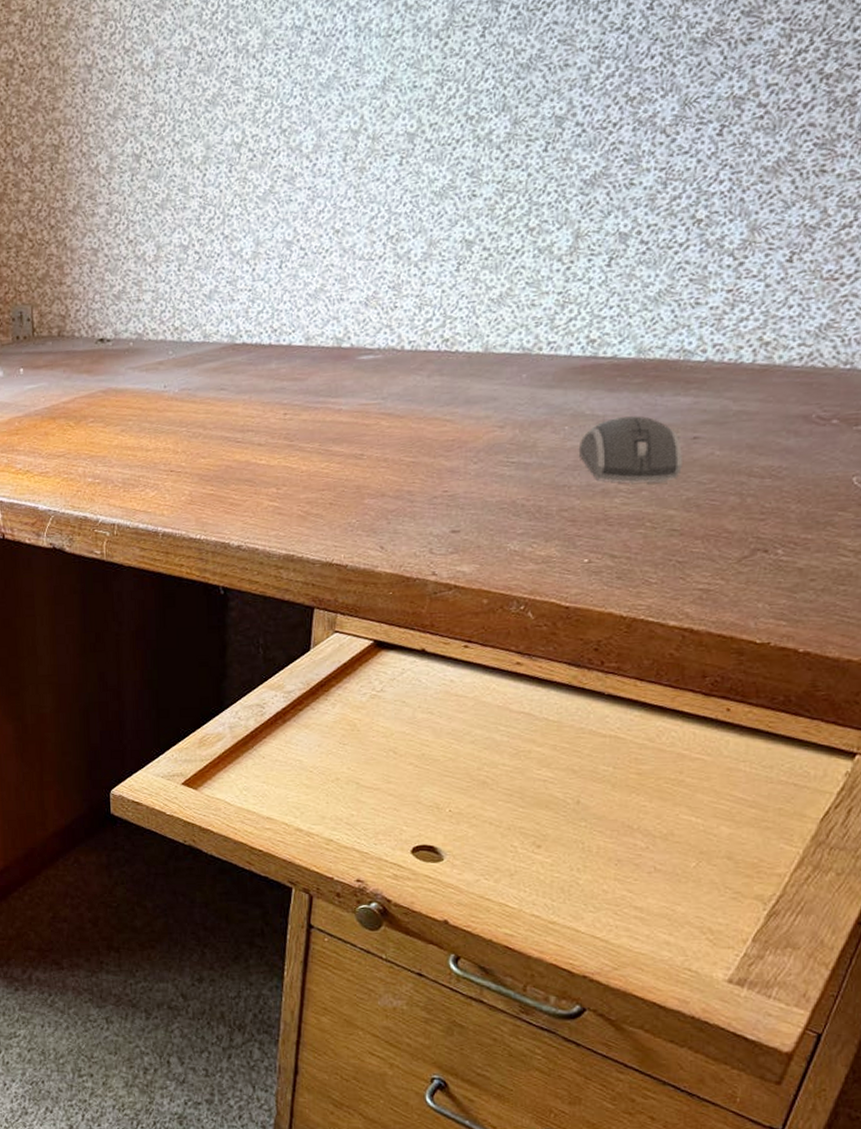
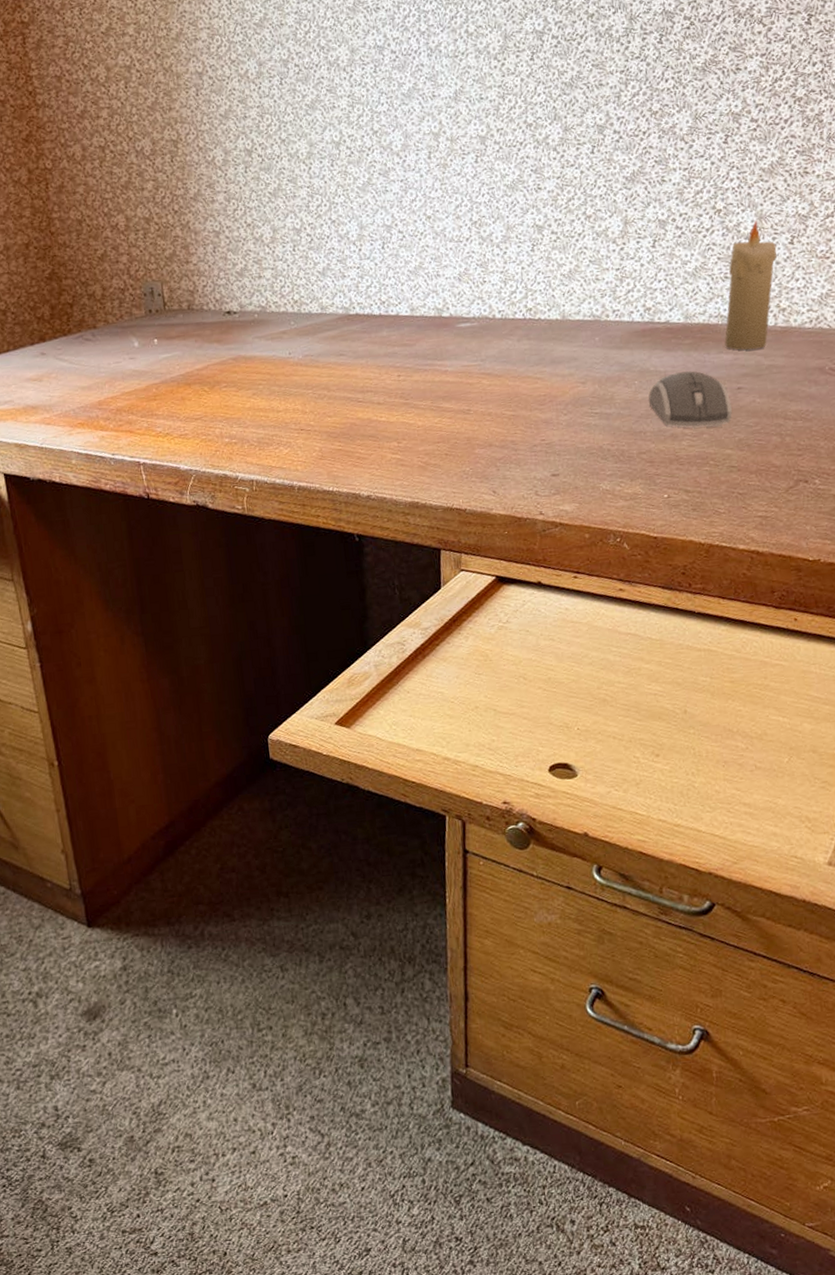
candle: none [684,232,769,393] -> present [724,220,777,350]

